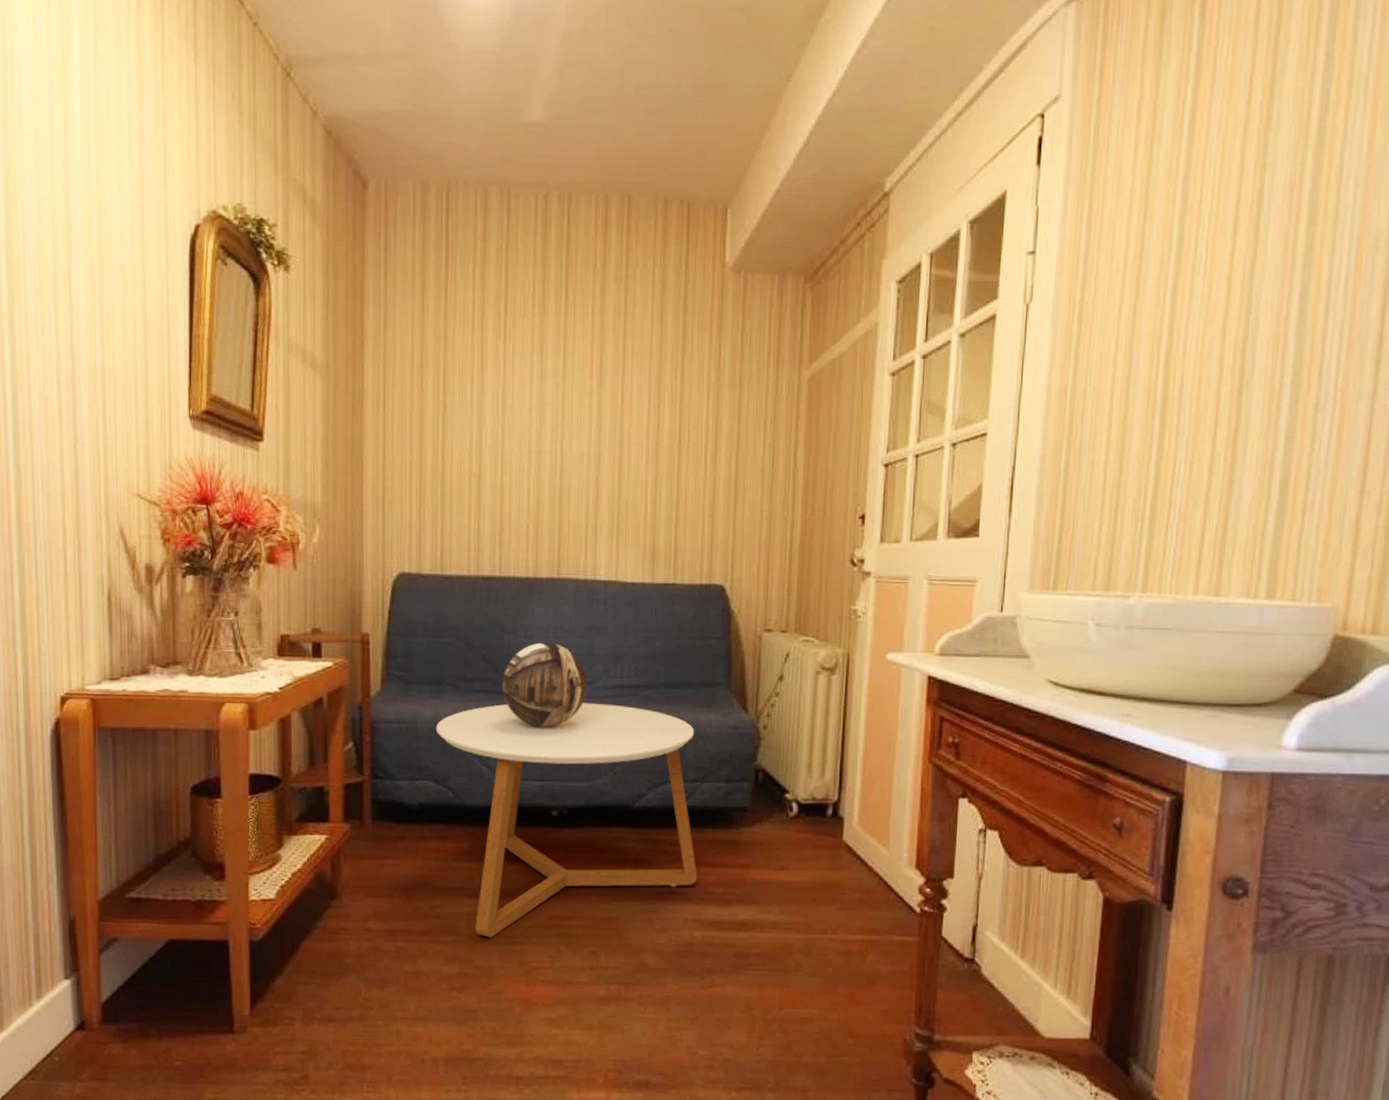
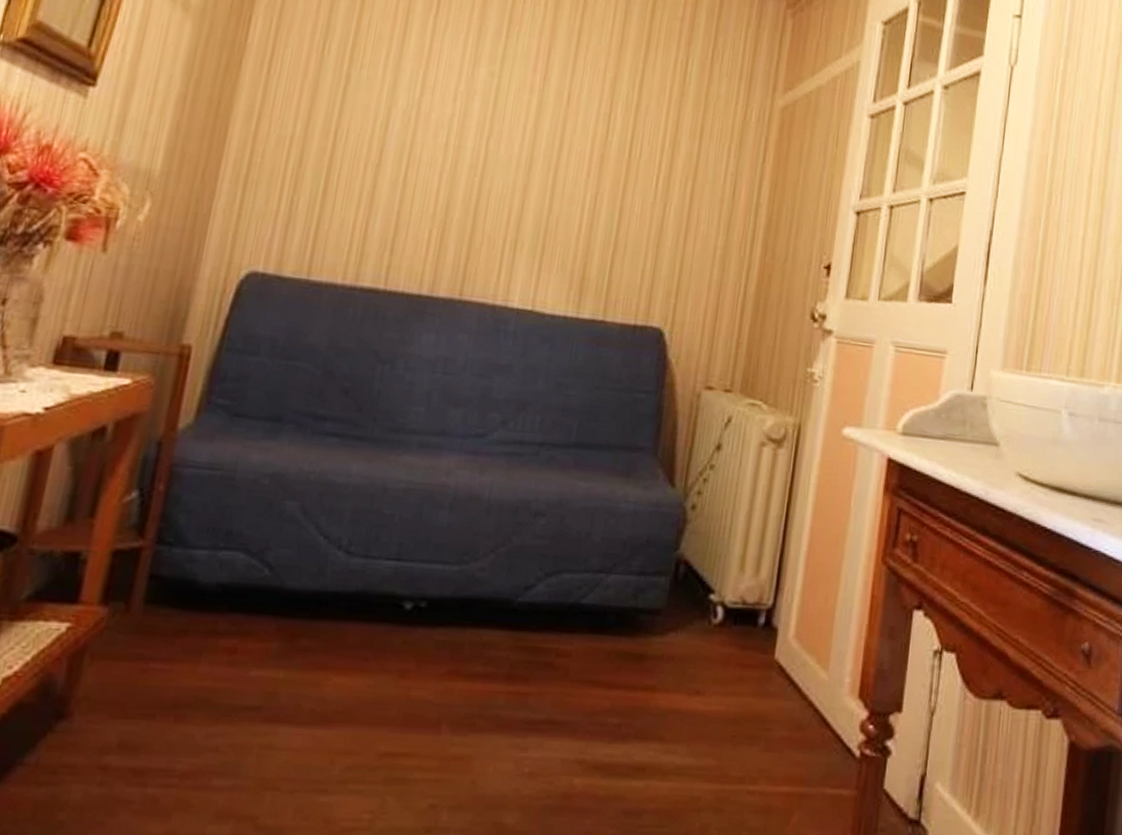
coffee table: present [436,702,698,938] -> none [261,454,607,783]
decorative bowl: present [502,642,588,728] -> none [362,377,479,489]

